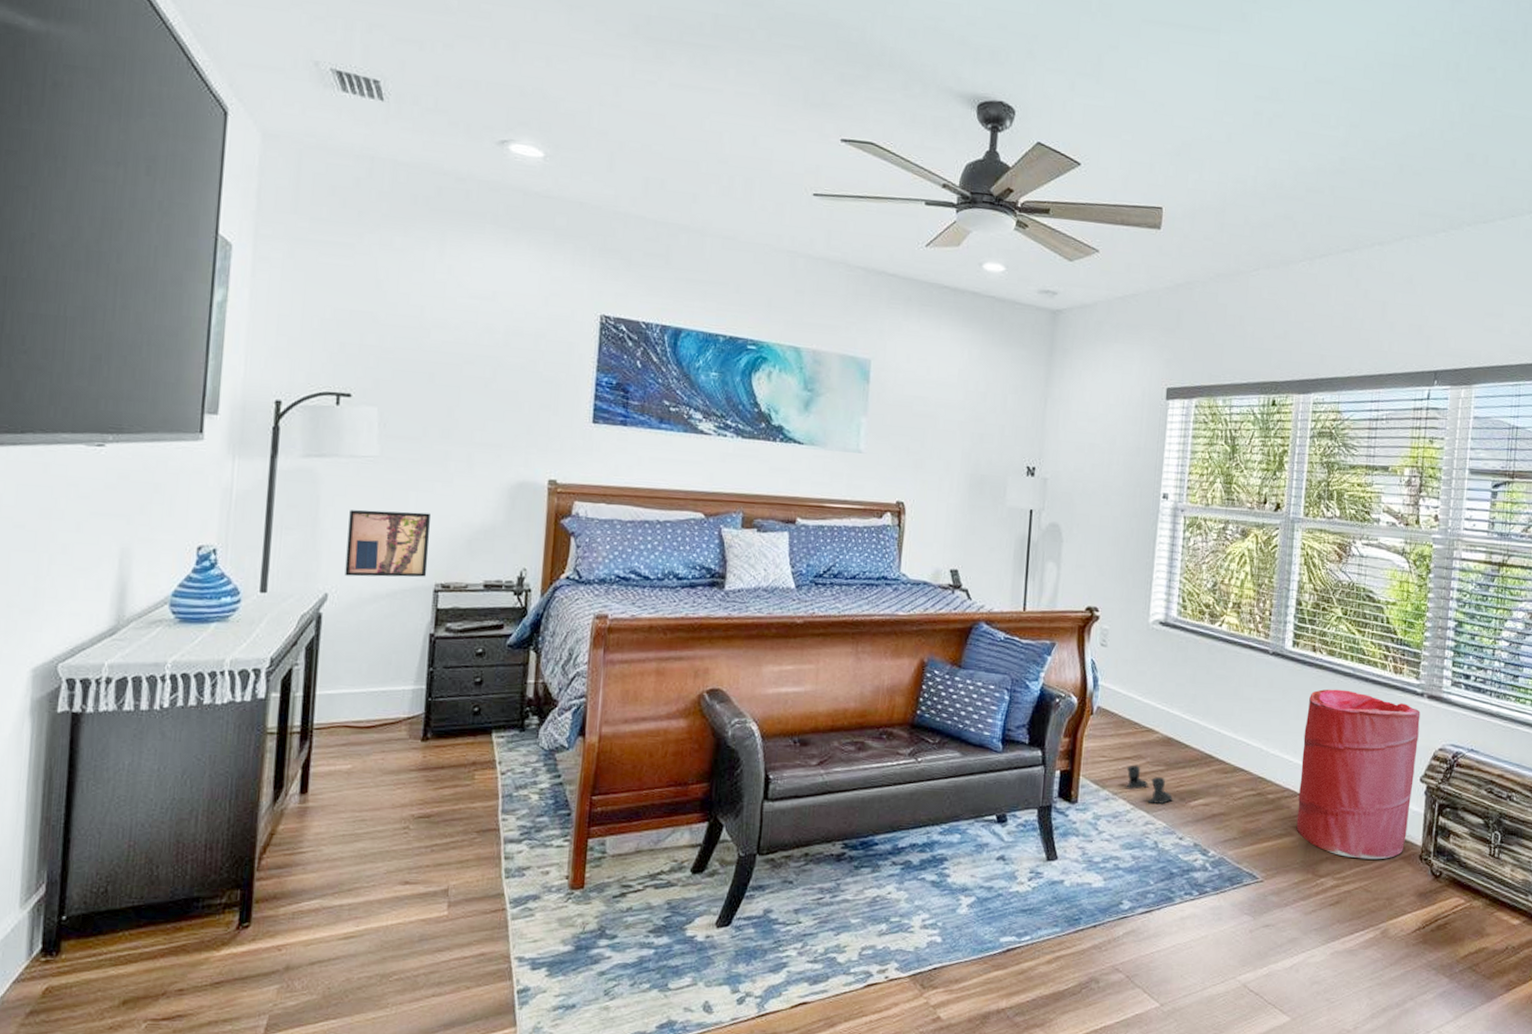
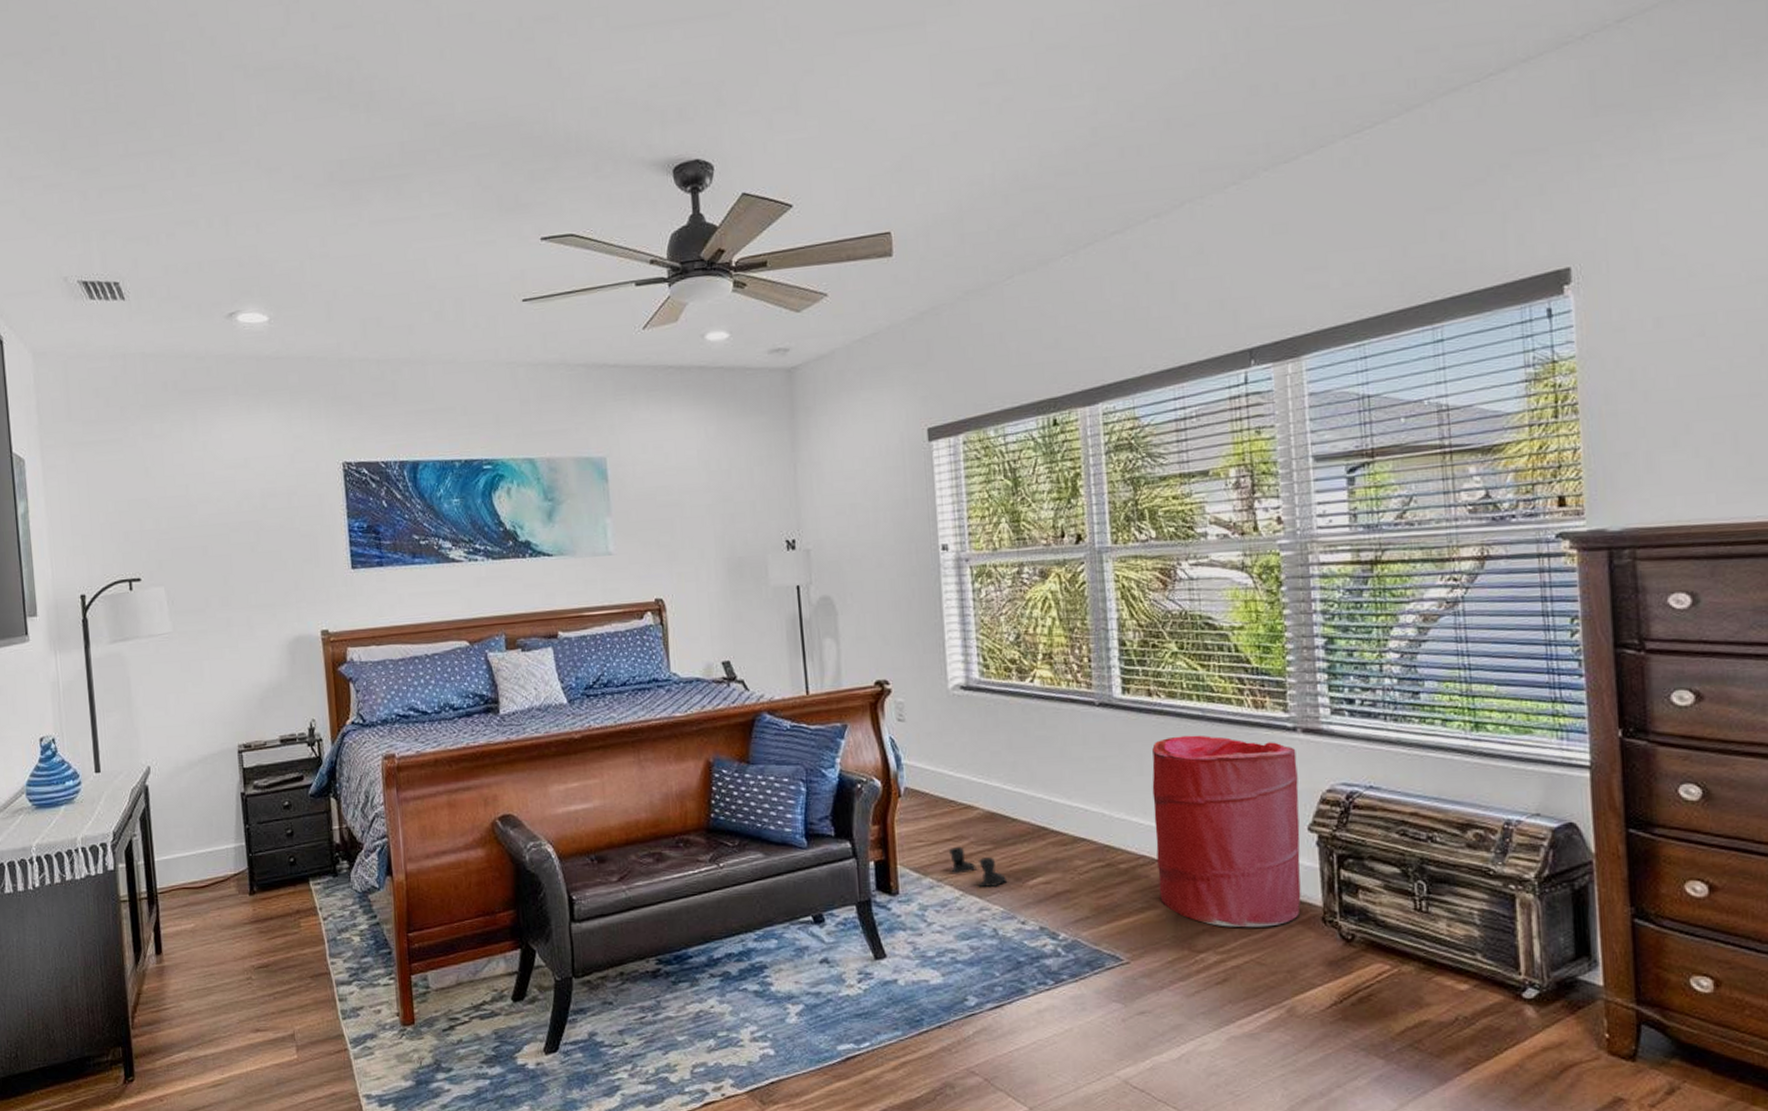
wall art: present [345,509,430,577] -> none [156,679,230,748]

